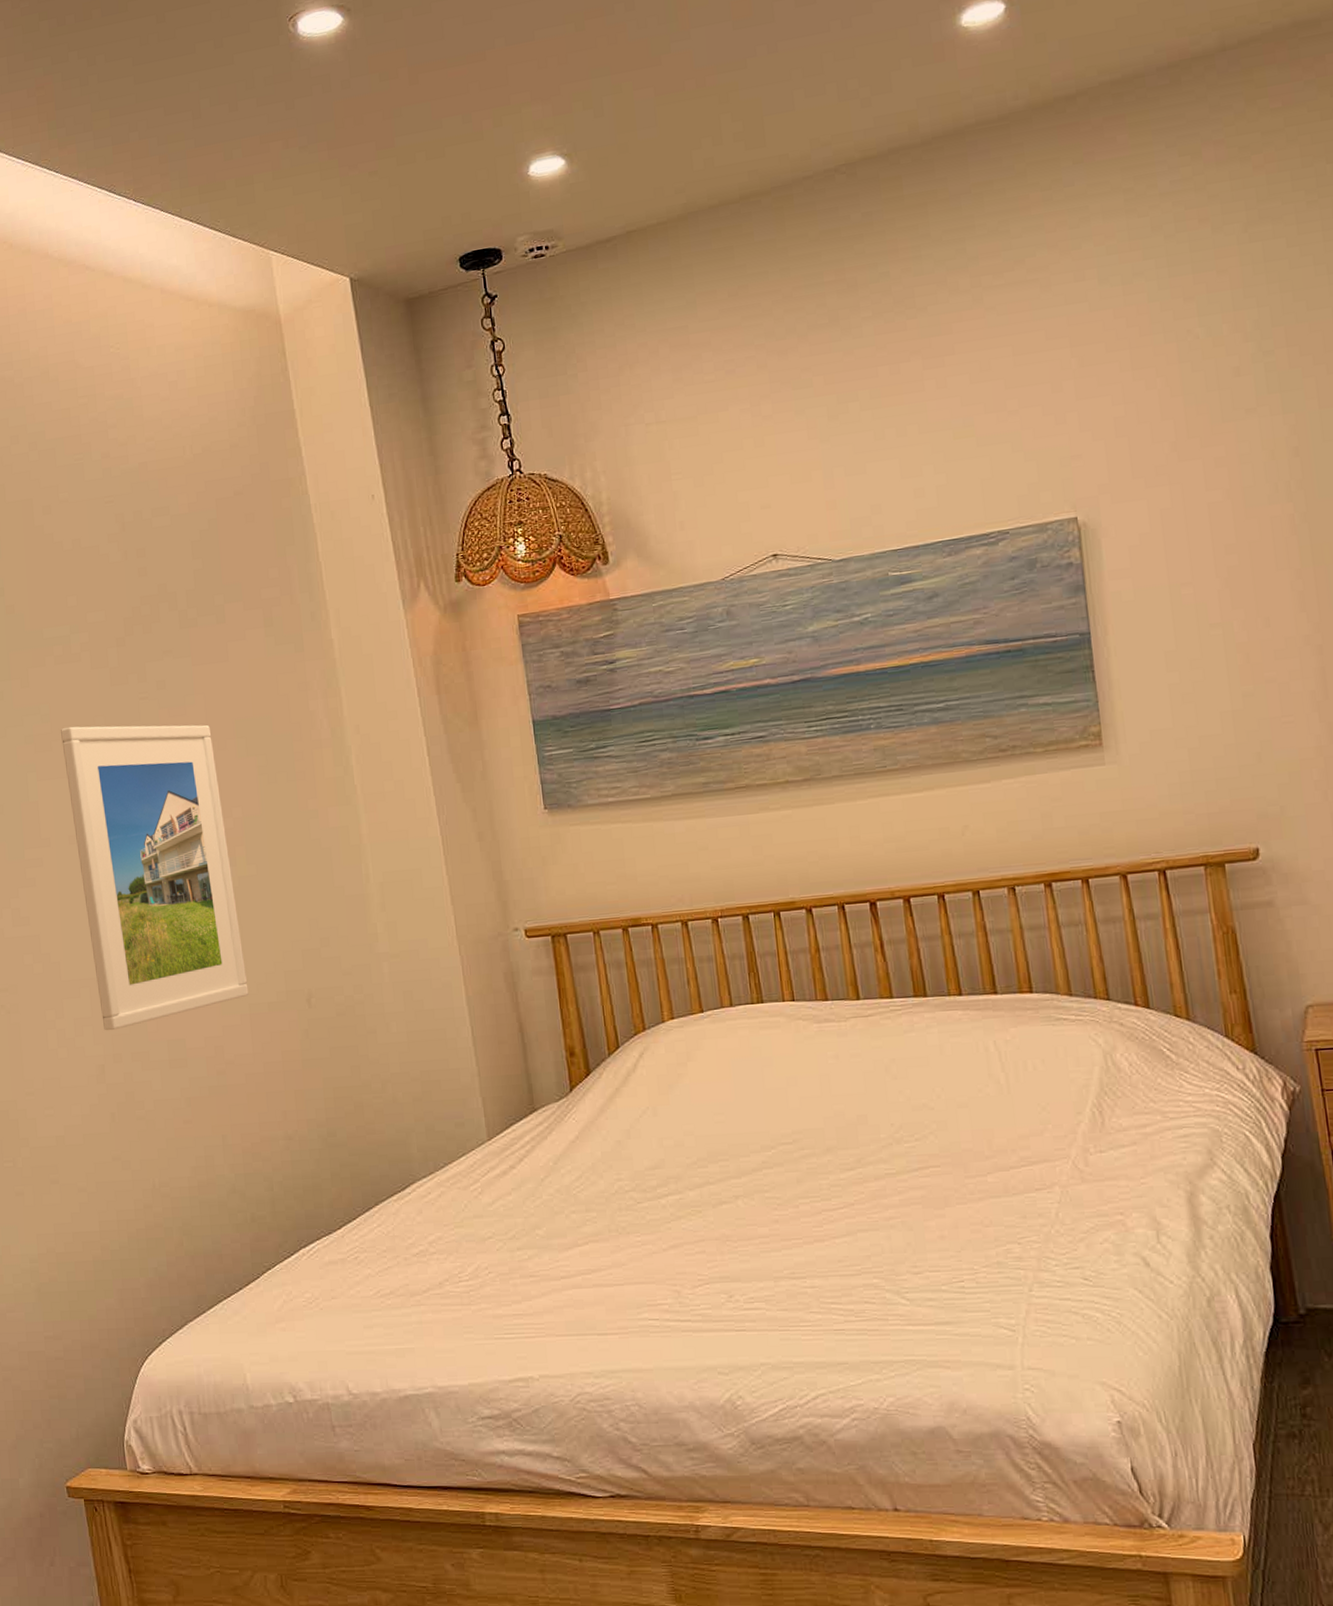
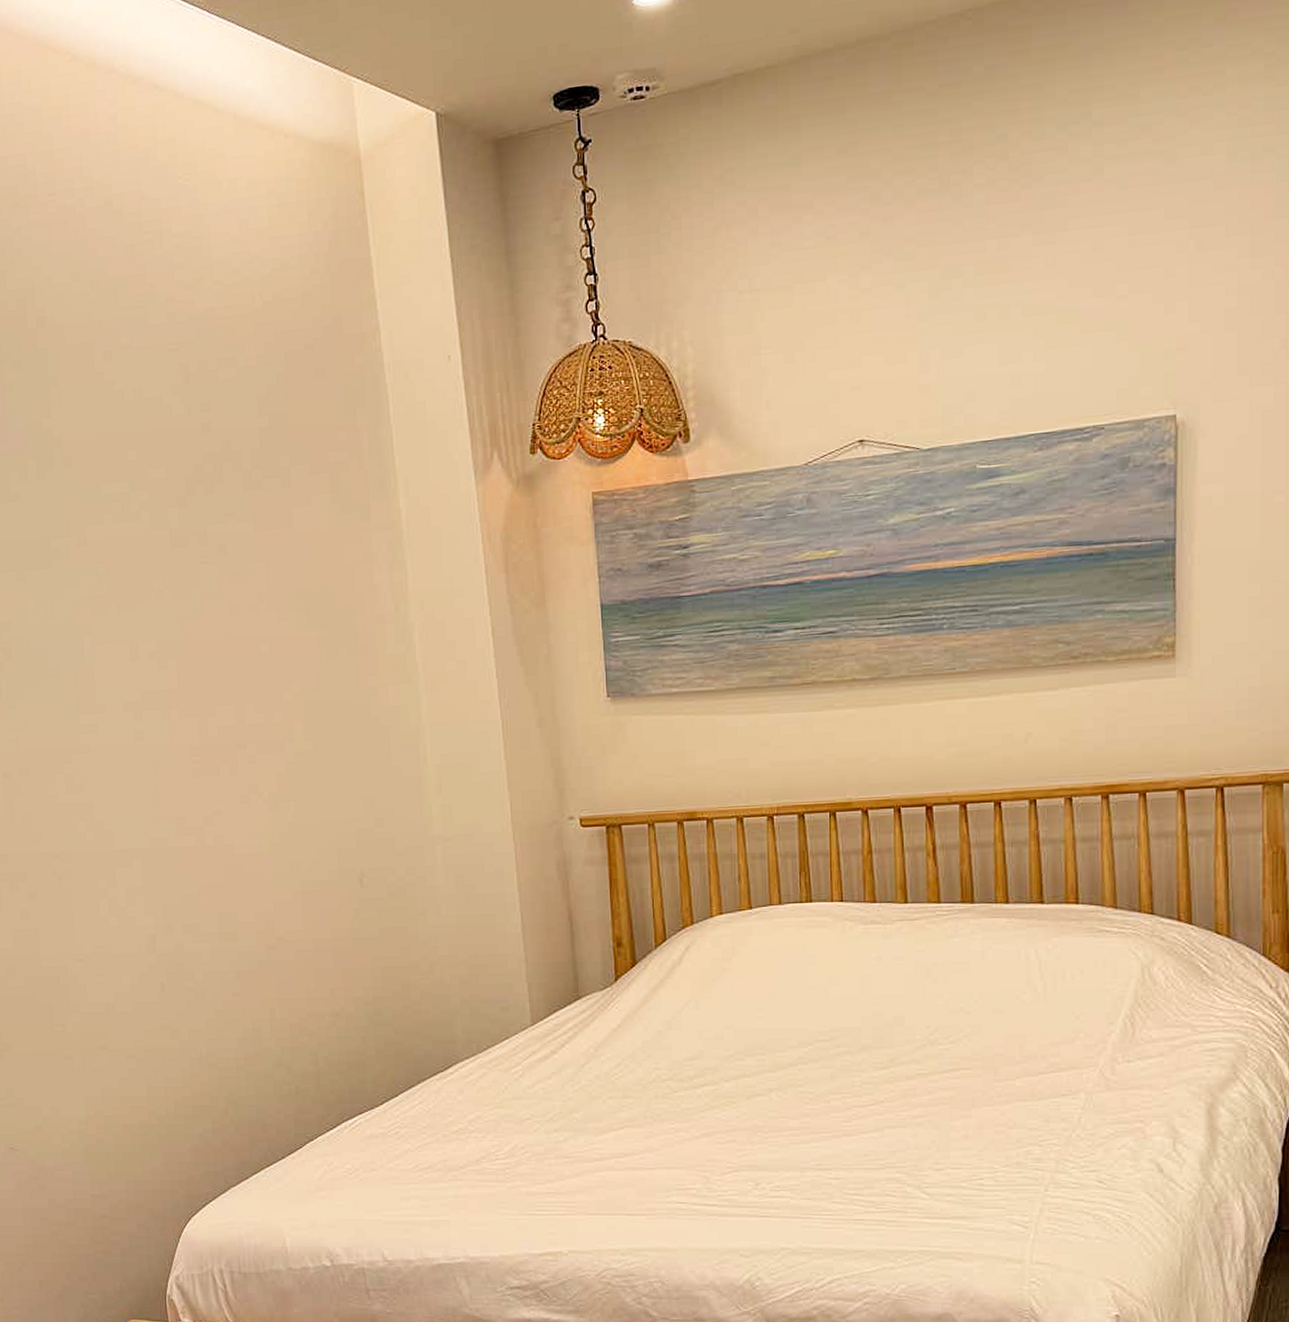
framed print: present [61,724,249,1031] -> none [118,589,301,902]

